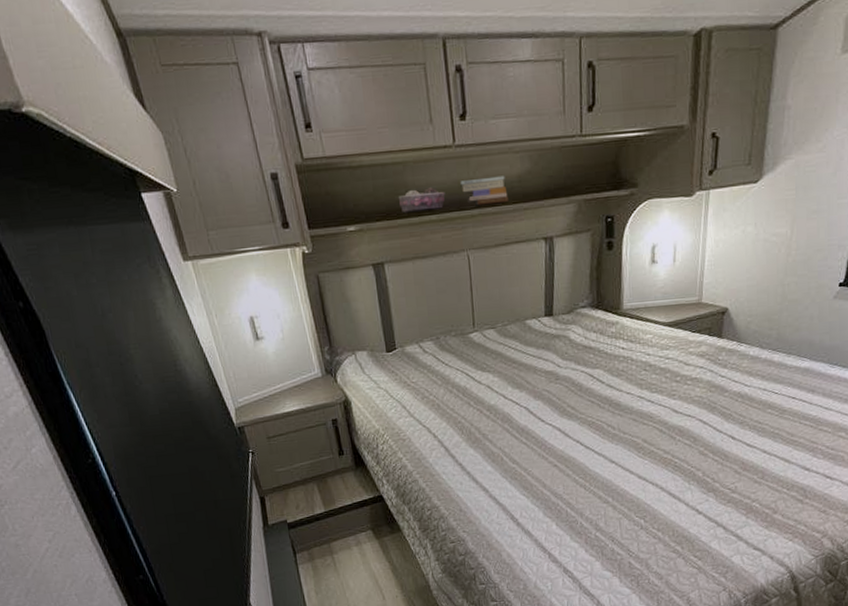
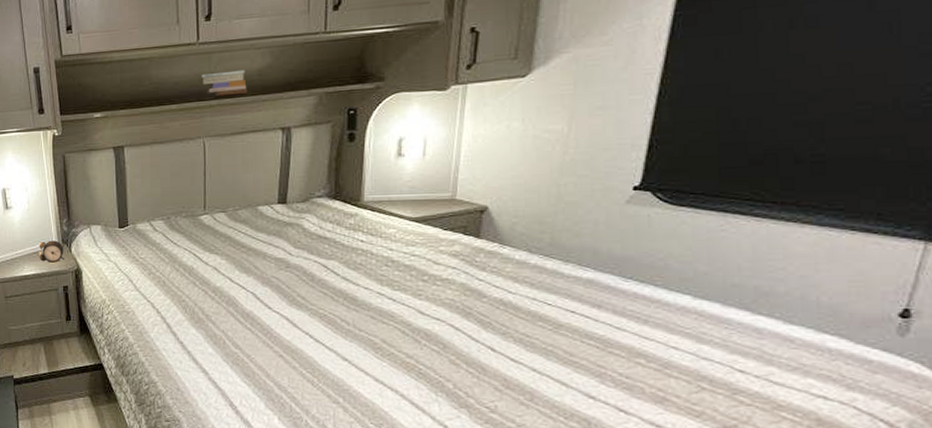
alarm clock: none [299,371,331,396] -> present [39,240,65,263]
decorative basket: present [398,186,445,214] -> none [142,79,186,103]

